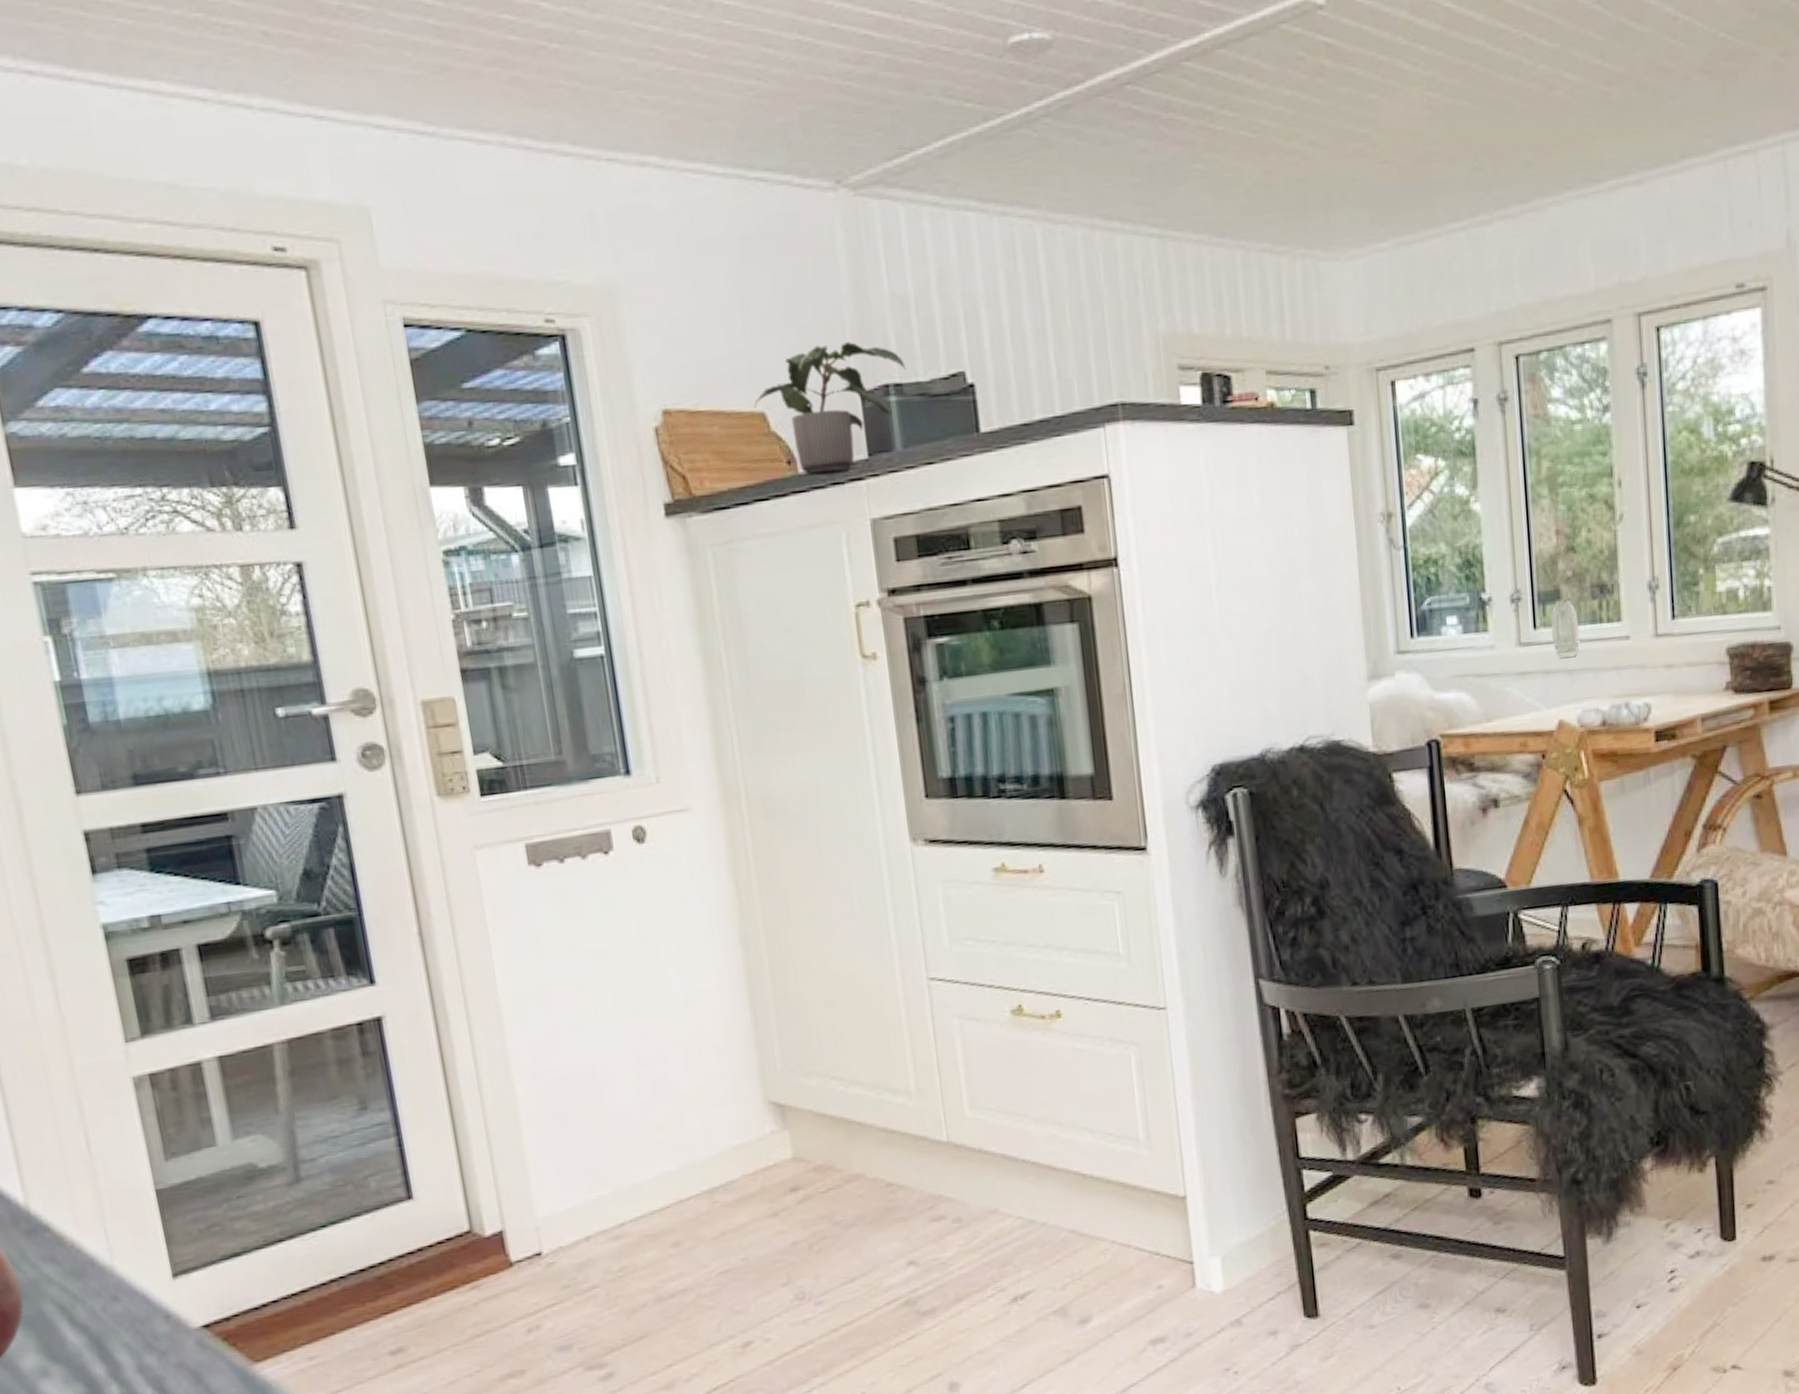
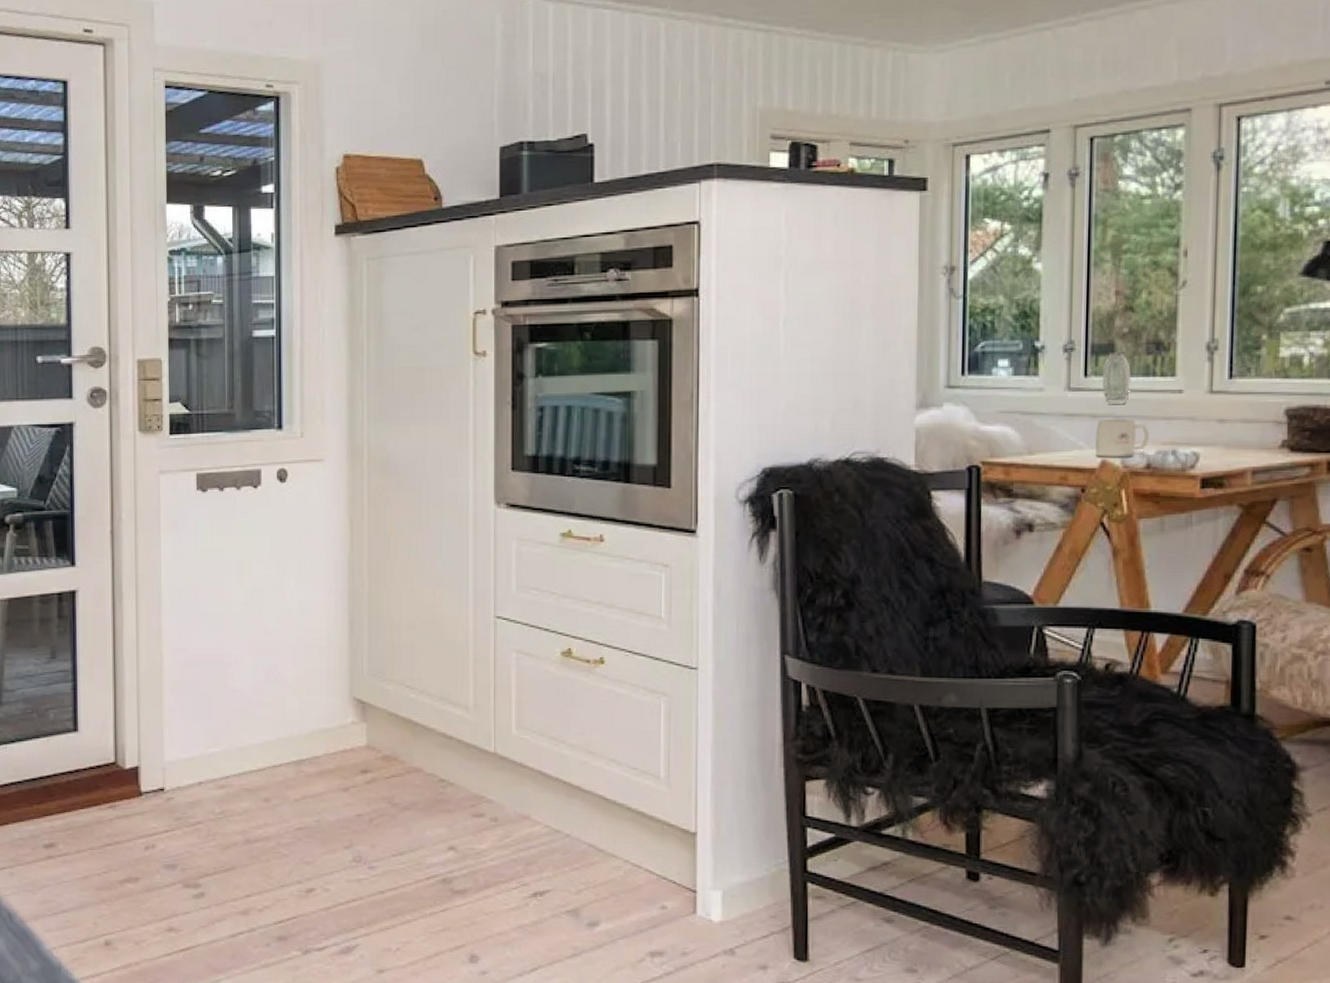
potted plant: present [754,342,905,477] -> none [415,108,538,211]
mug: none [1550,672,1602,720] -> present [1096,419,1149,459]

